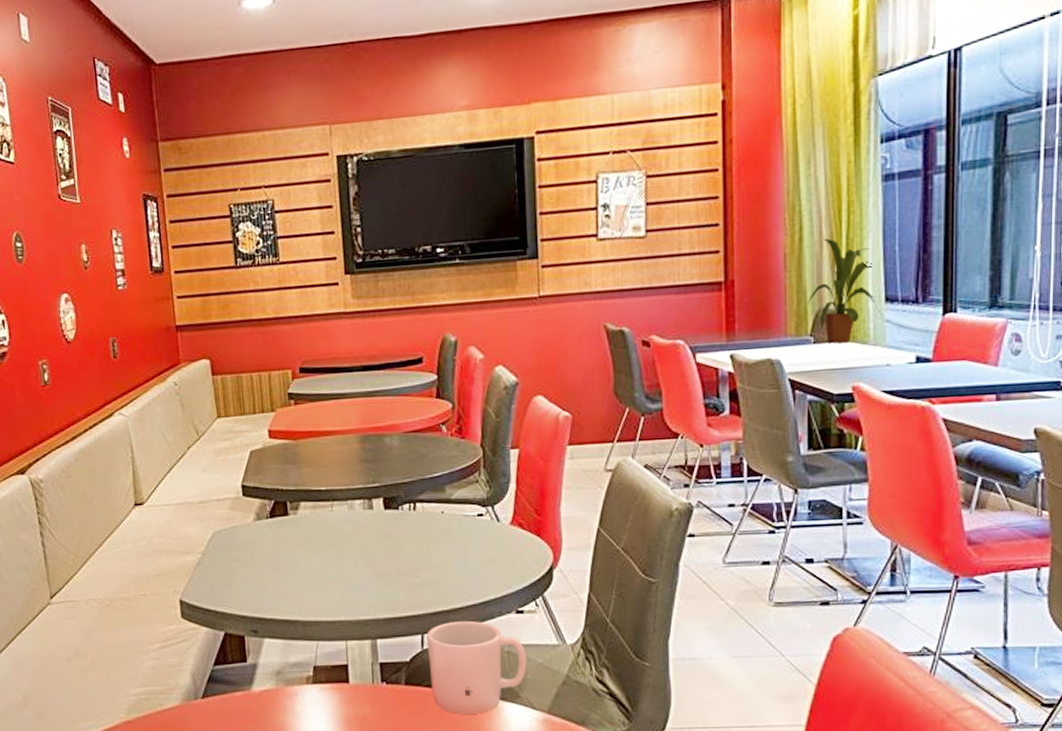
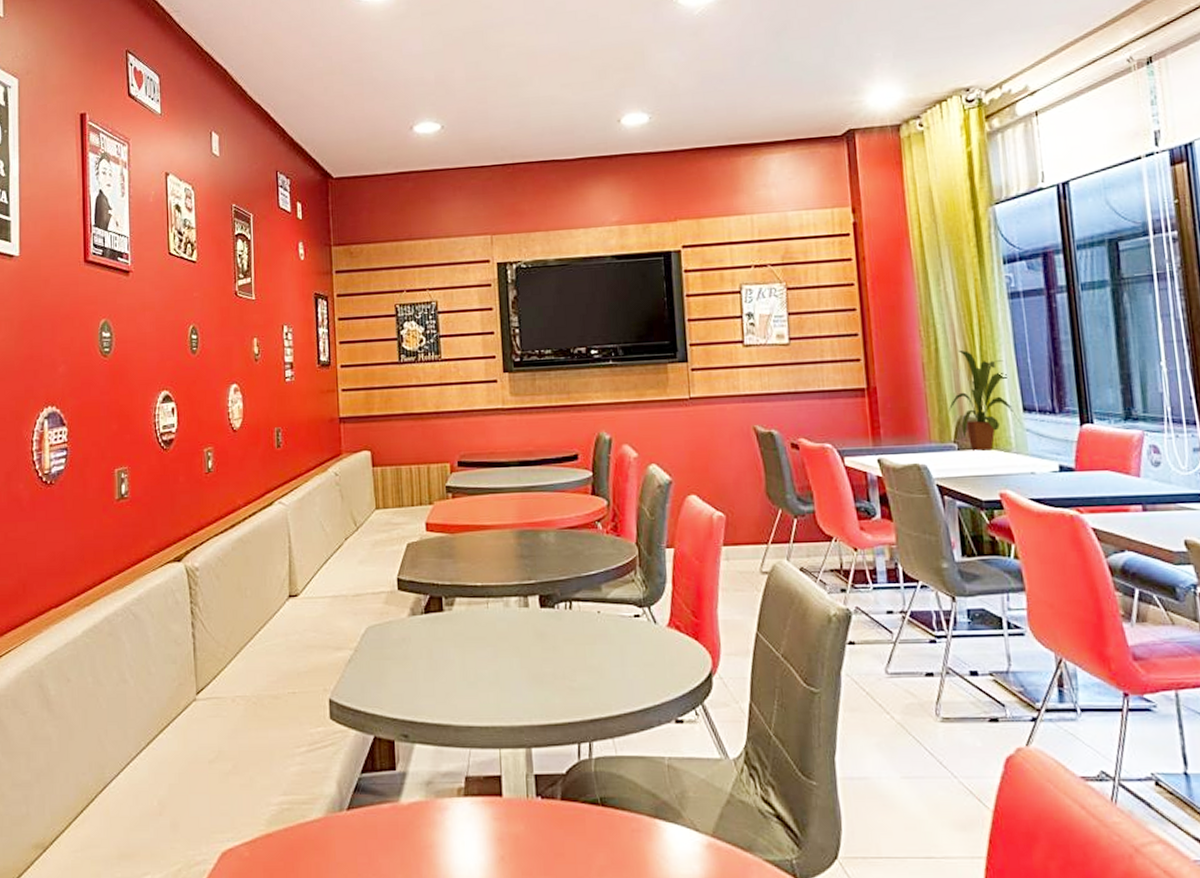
mug: present [427,620,527,714] -> none [583,729,689,836]

